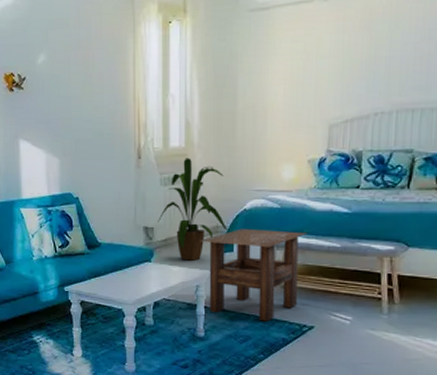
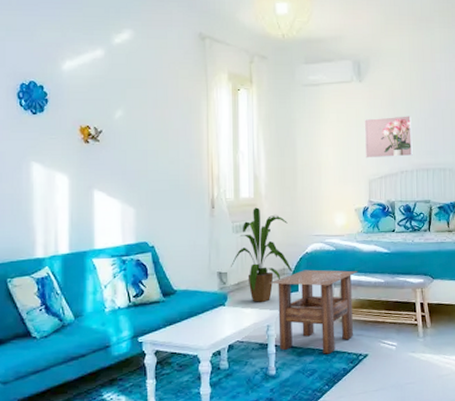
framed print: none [325,40,396,98] -> present [364,116,413,159]

